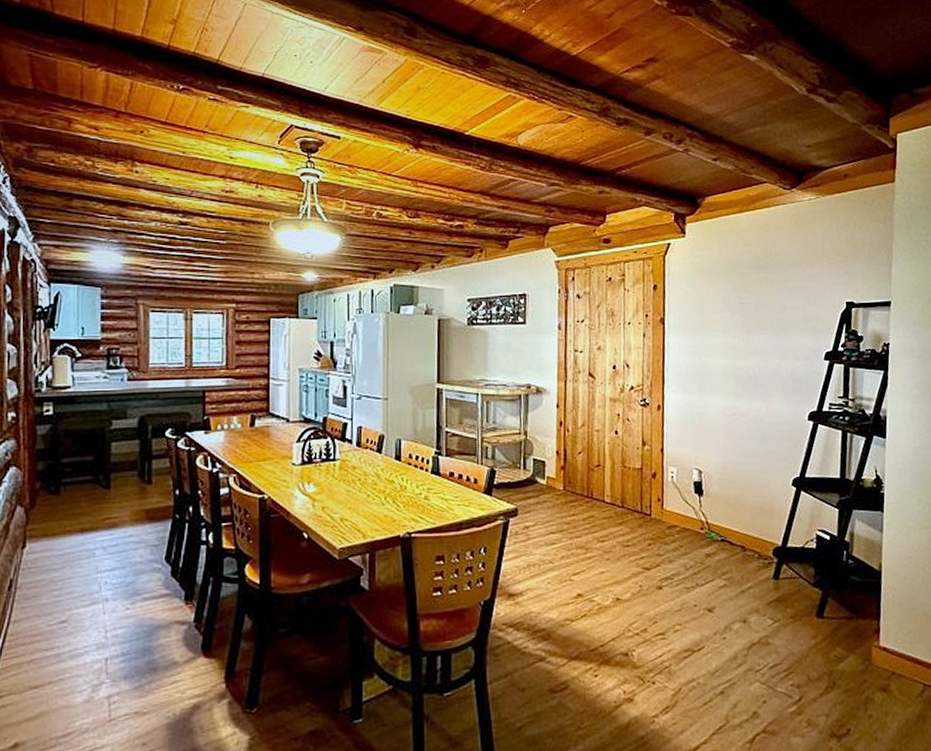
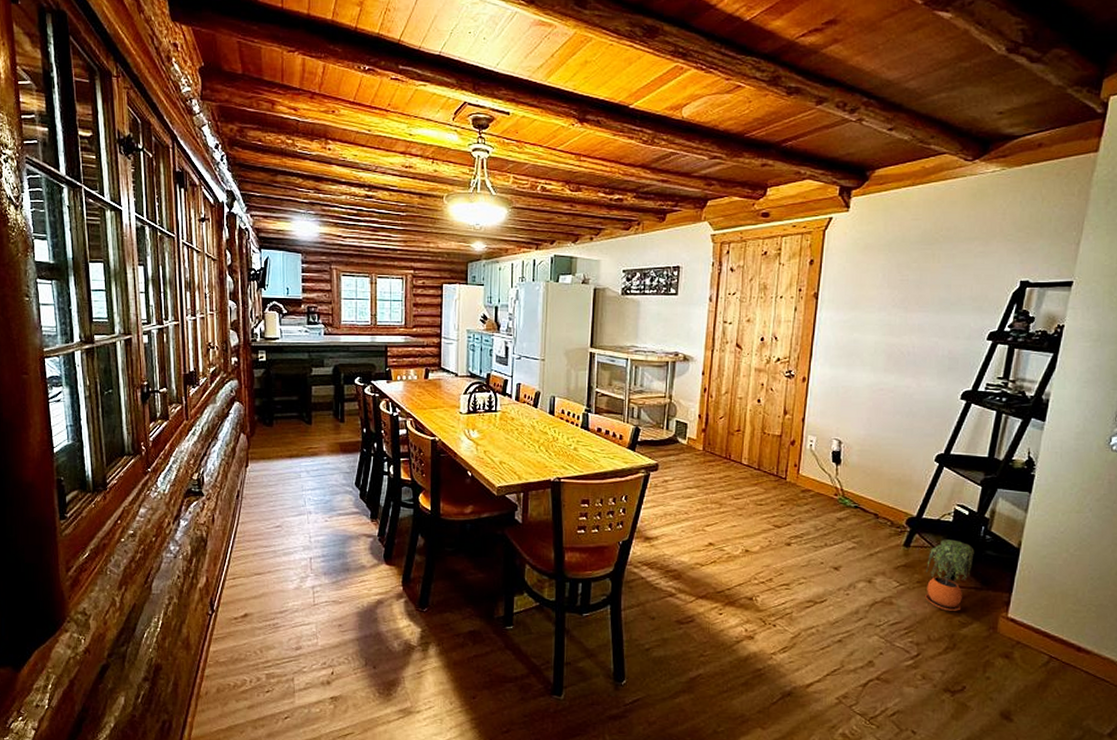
potted plant: none [796,567,841,646] -> present [925,539,975,611]

